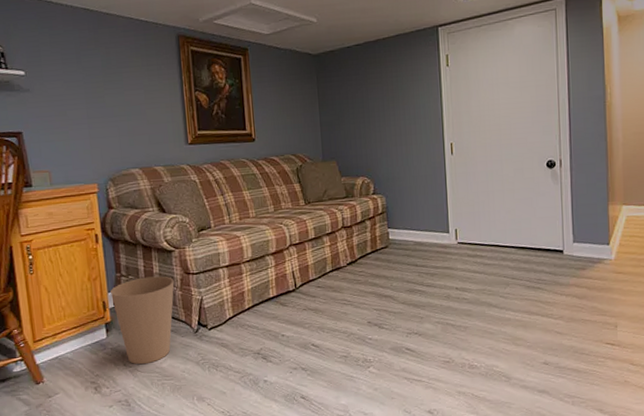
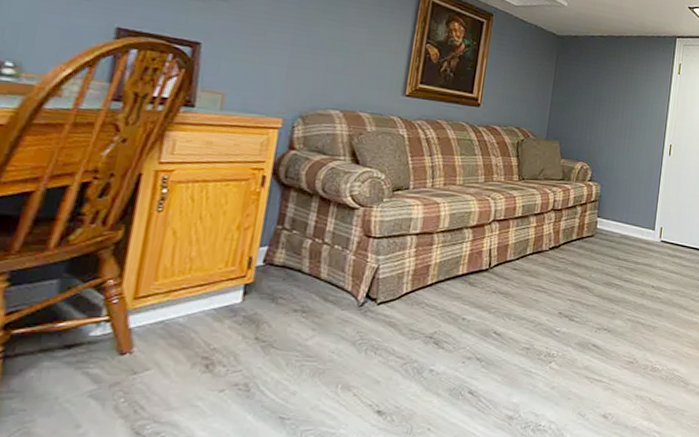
trash bin: present [110,276,175,365] -> none [262,234,349,340]

